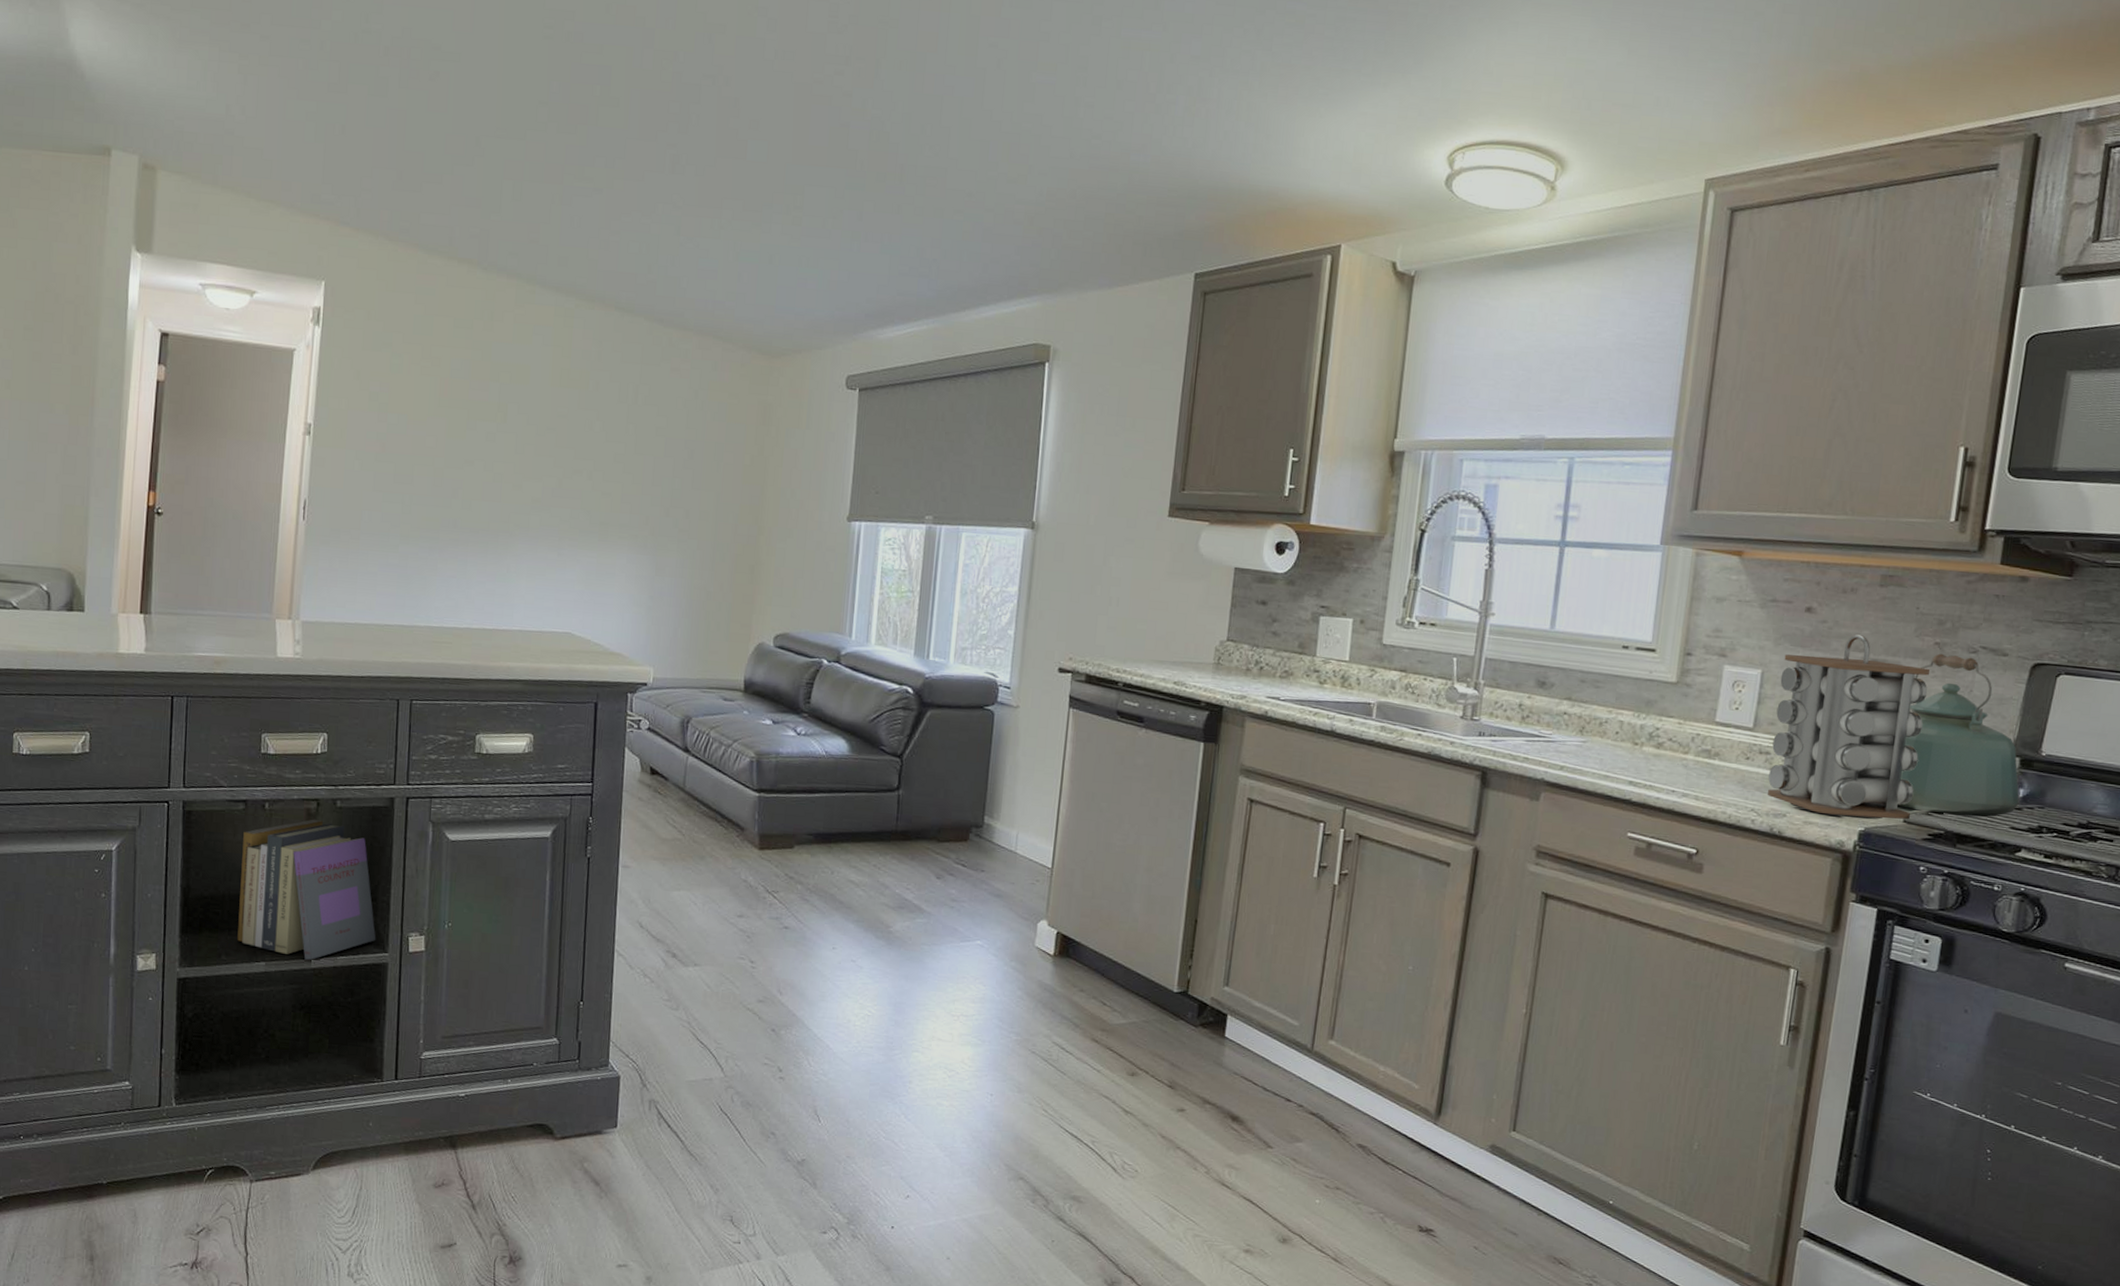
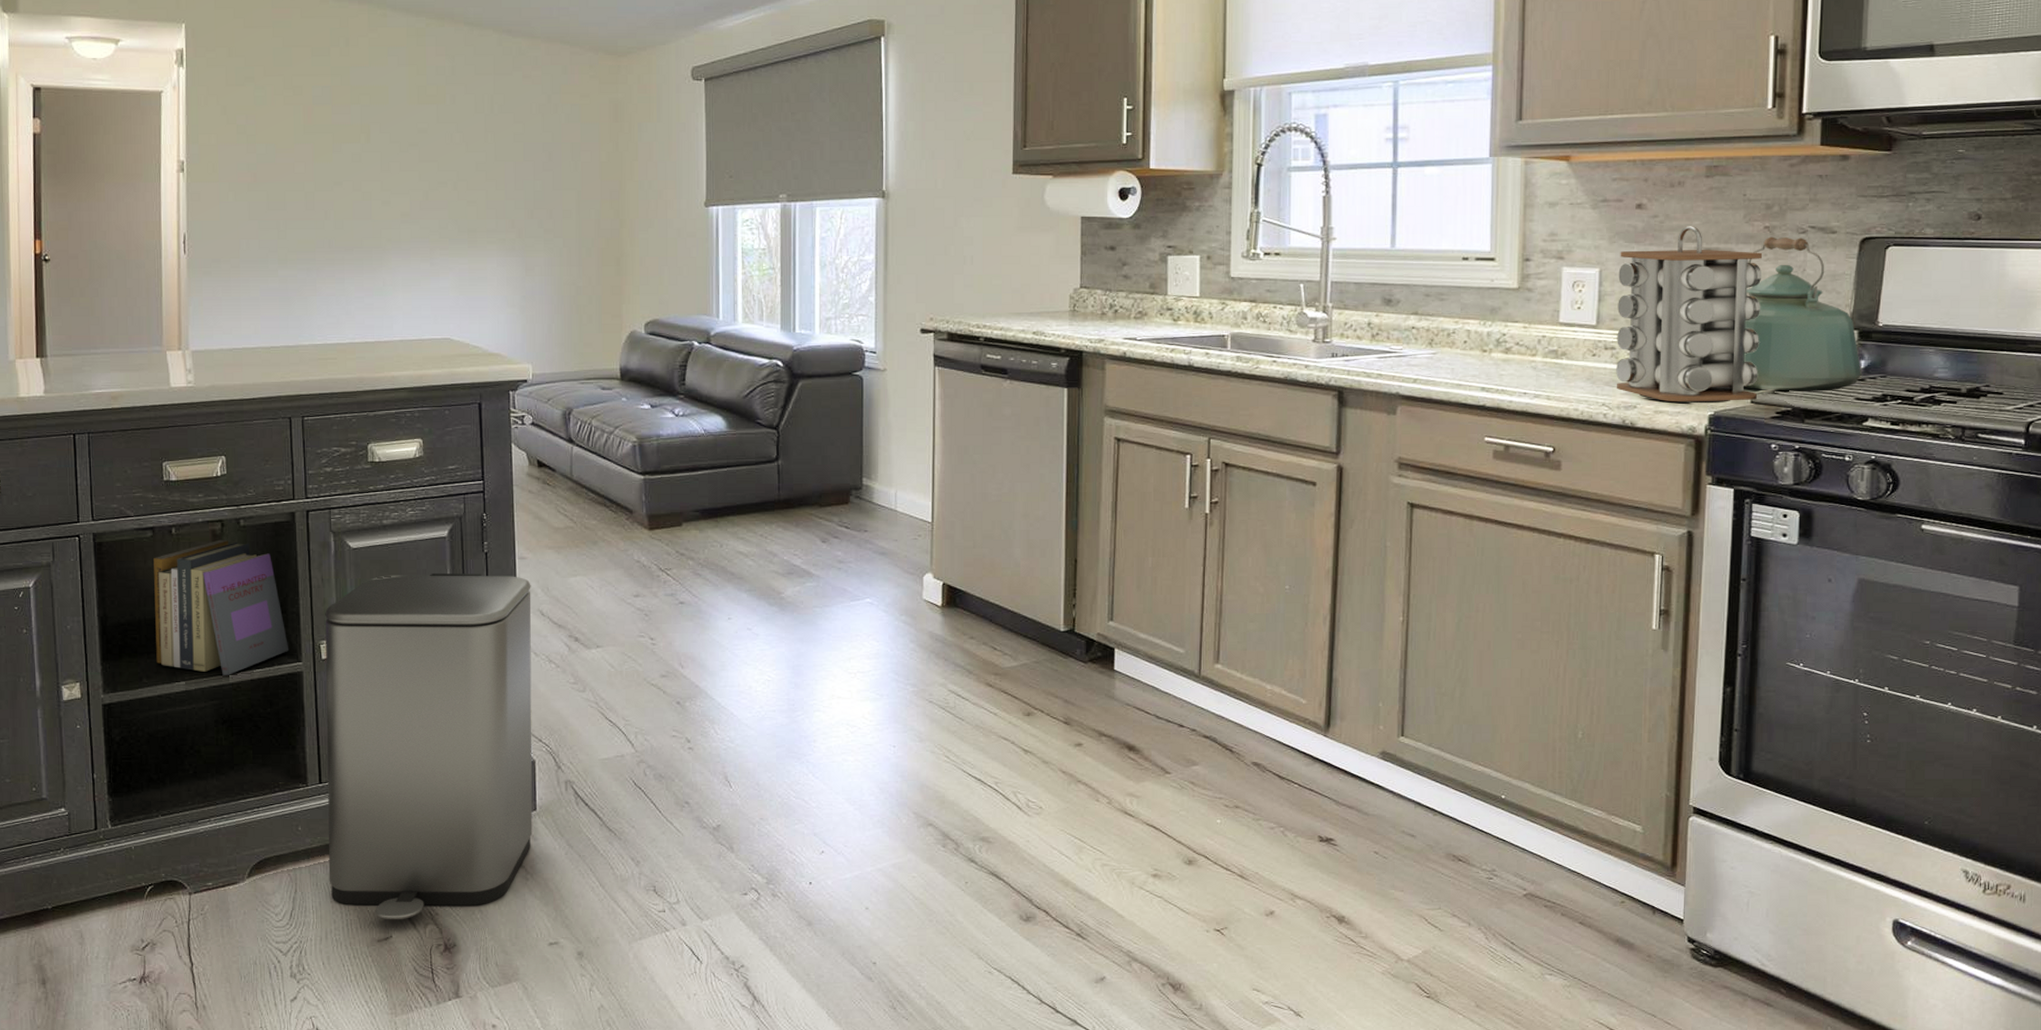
pedal bin: none [396,871,632,1228] -> present [325,572,533,920]

